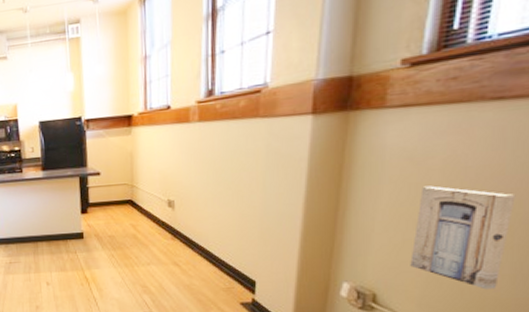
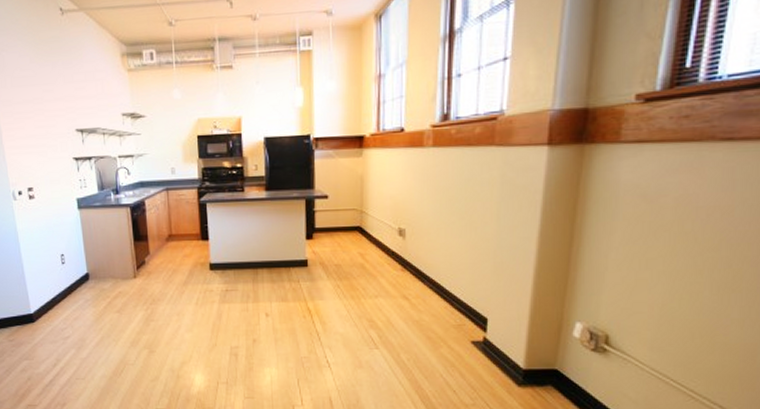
wall art: present [410,185,516,290] -> none [643,224,744,334]

